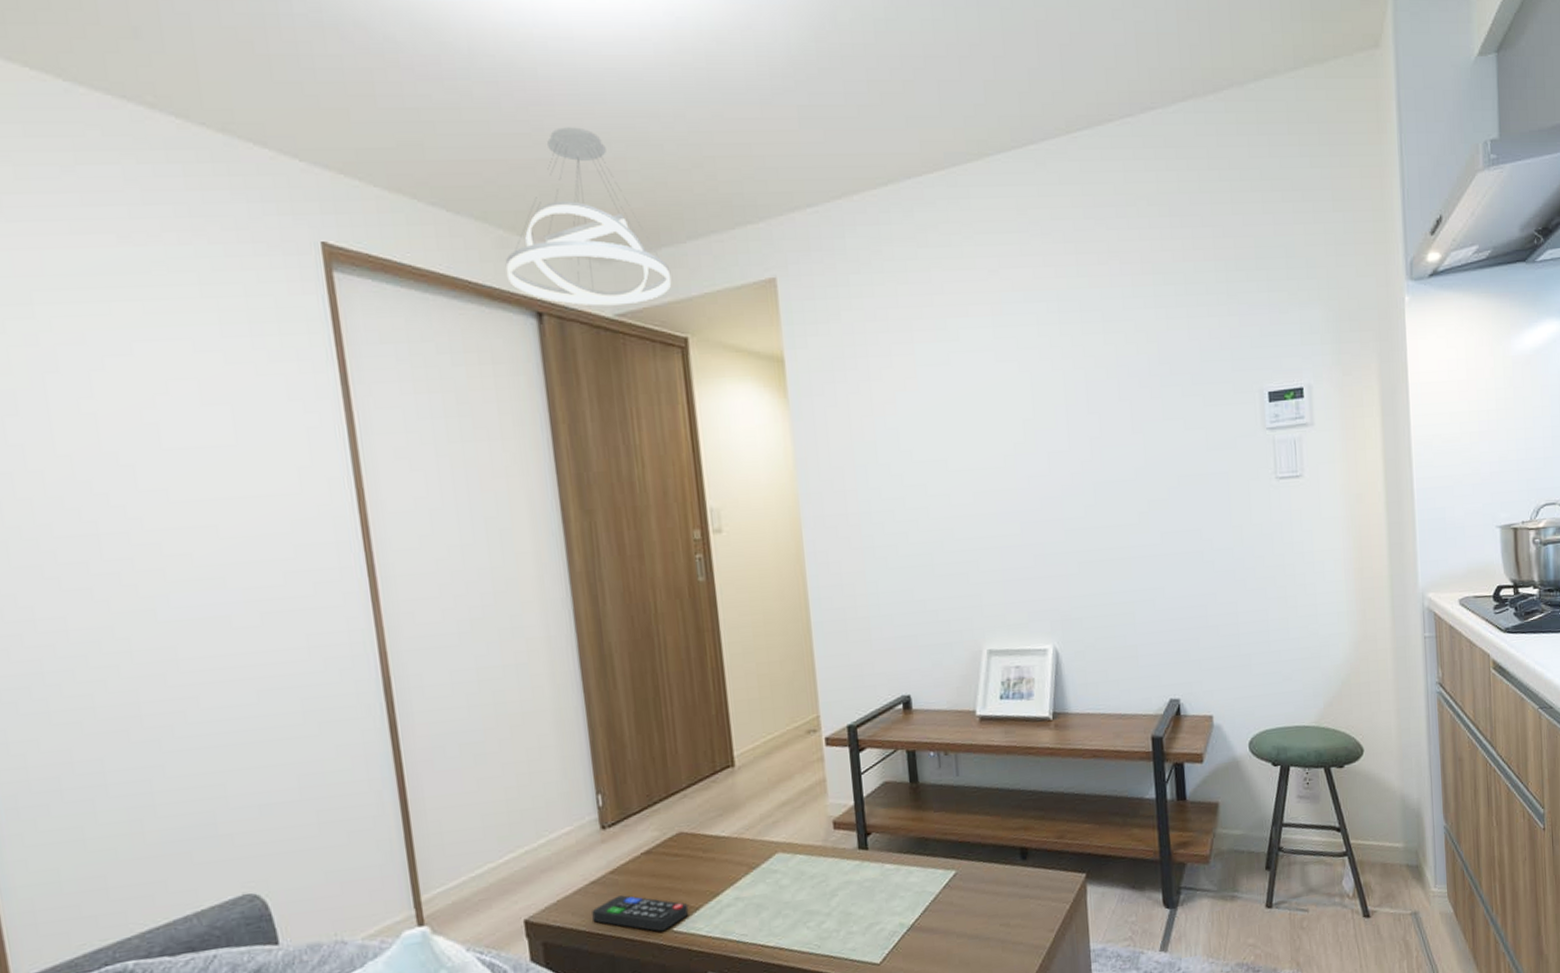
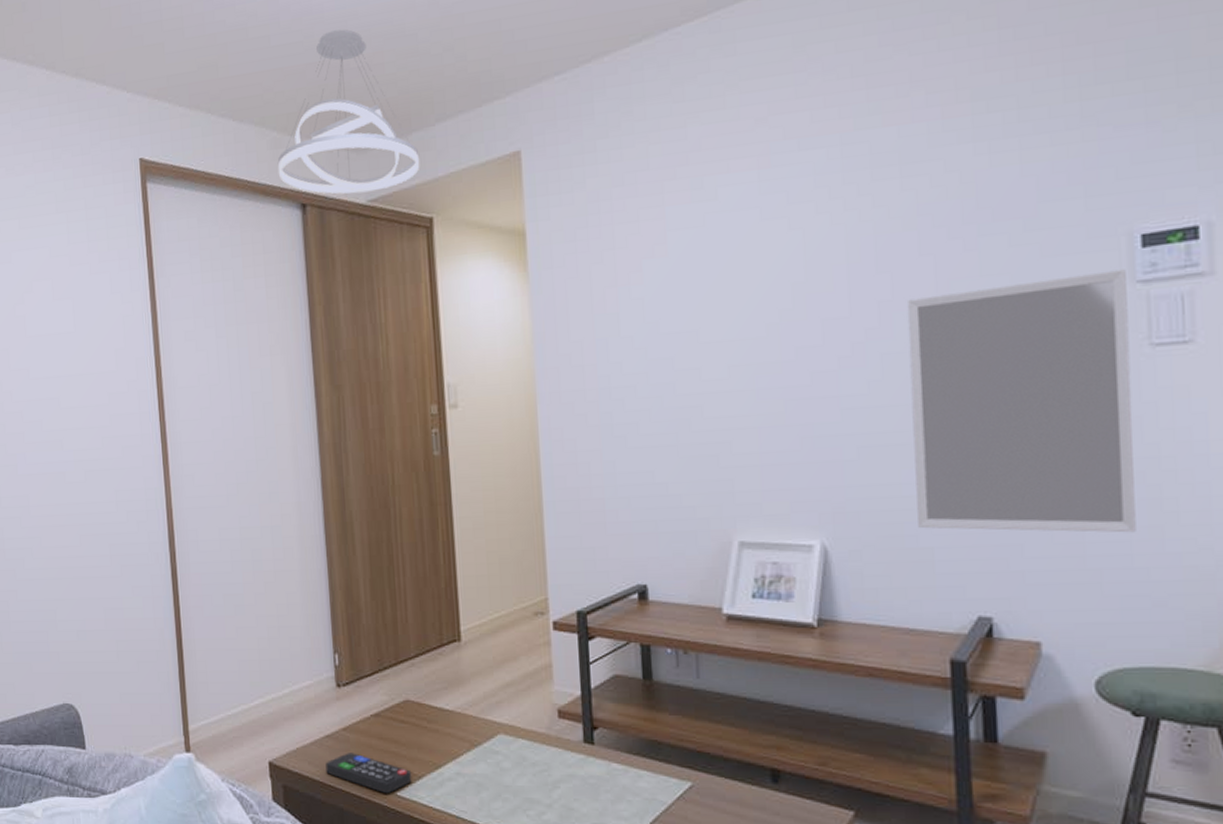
home mirror: none [1111,418,1271,630] -> present [906,269,1136,533]

